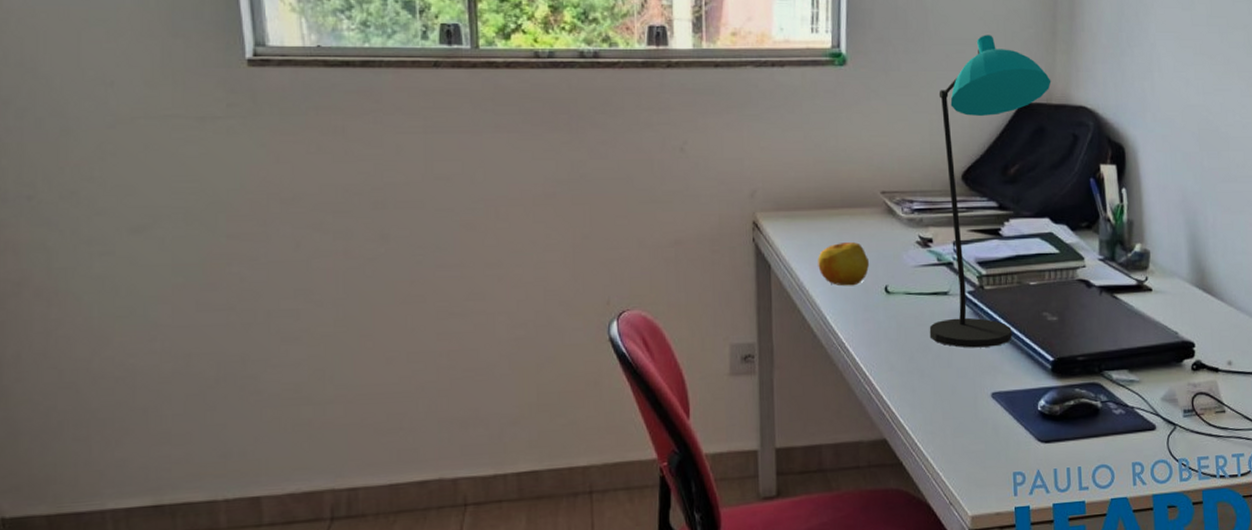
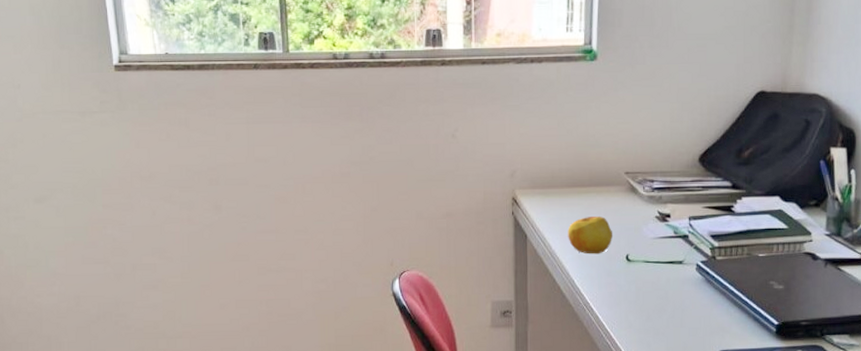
desk lamp: present [929,35,1051,348] -> none [665,29,787,311]

